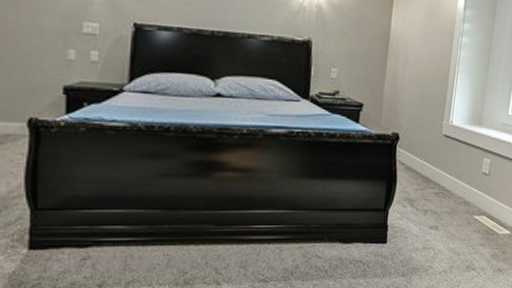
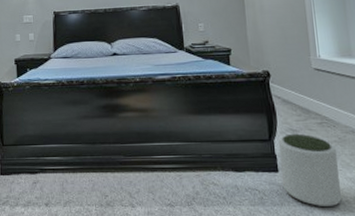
plant pot: none [387,203,446,277] -> present [278,133,341,206]

